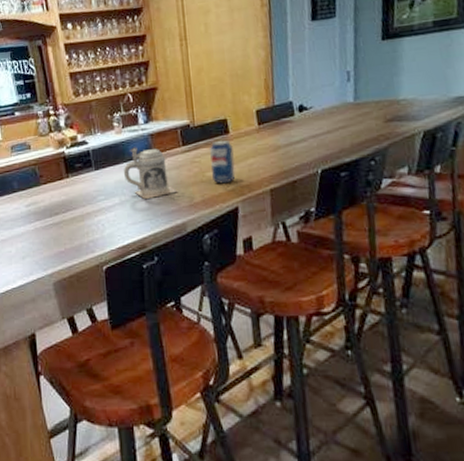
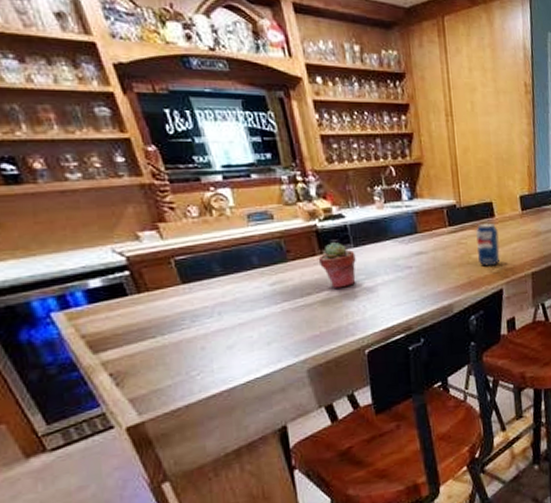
potted succulent: none [65,166,97,208] -> present [318,242,356,288]
beer mug: present [123,147,177,200] -> none [386,224,443,281]

